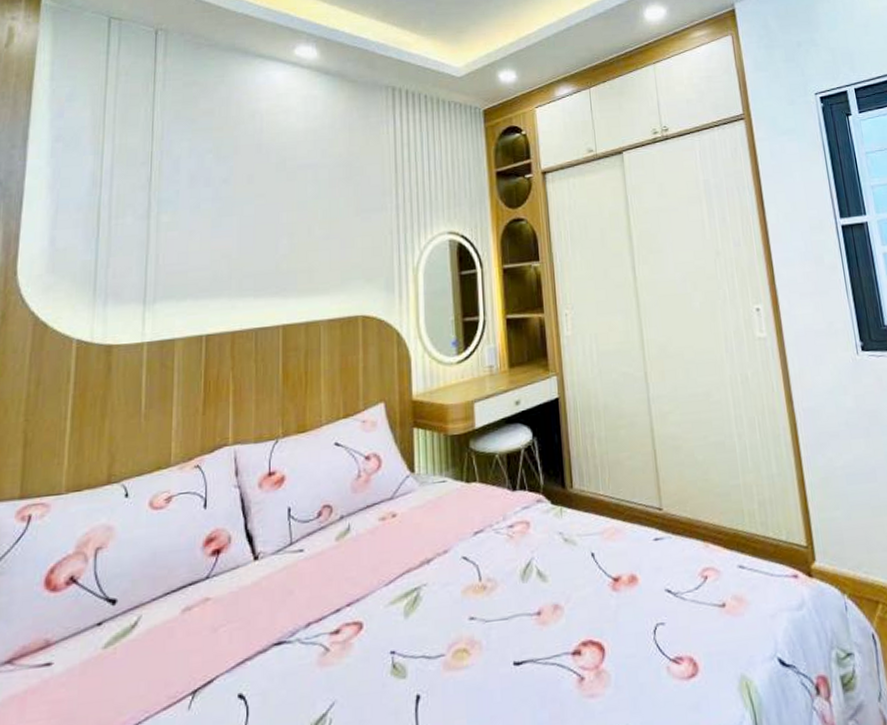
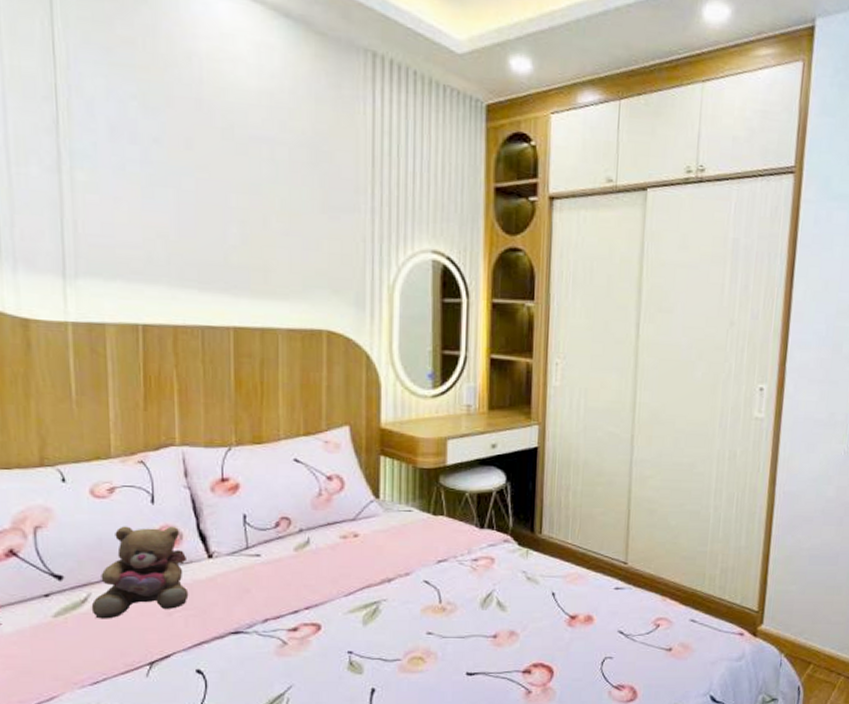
teddy bear: none [140,530,235,645] -> present [91,526,189,619]

